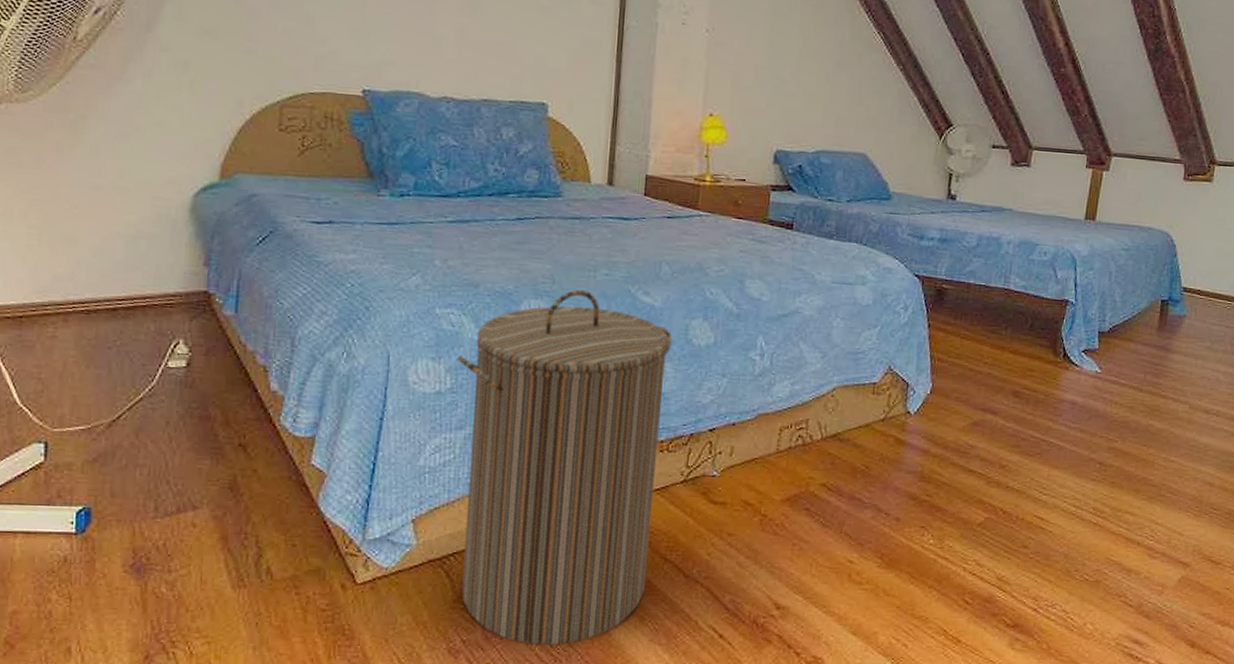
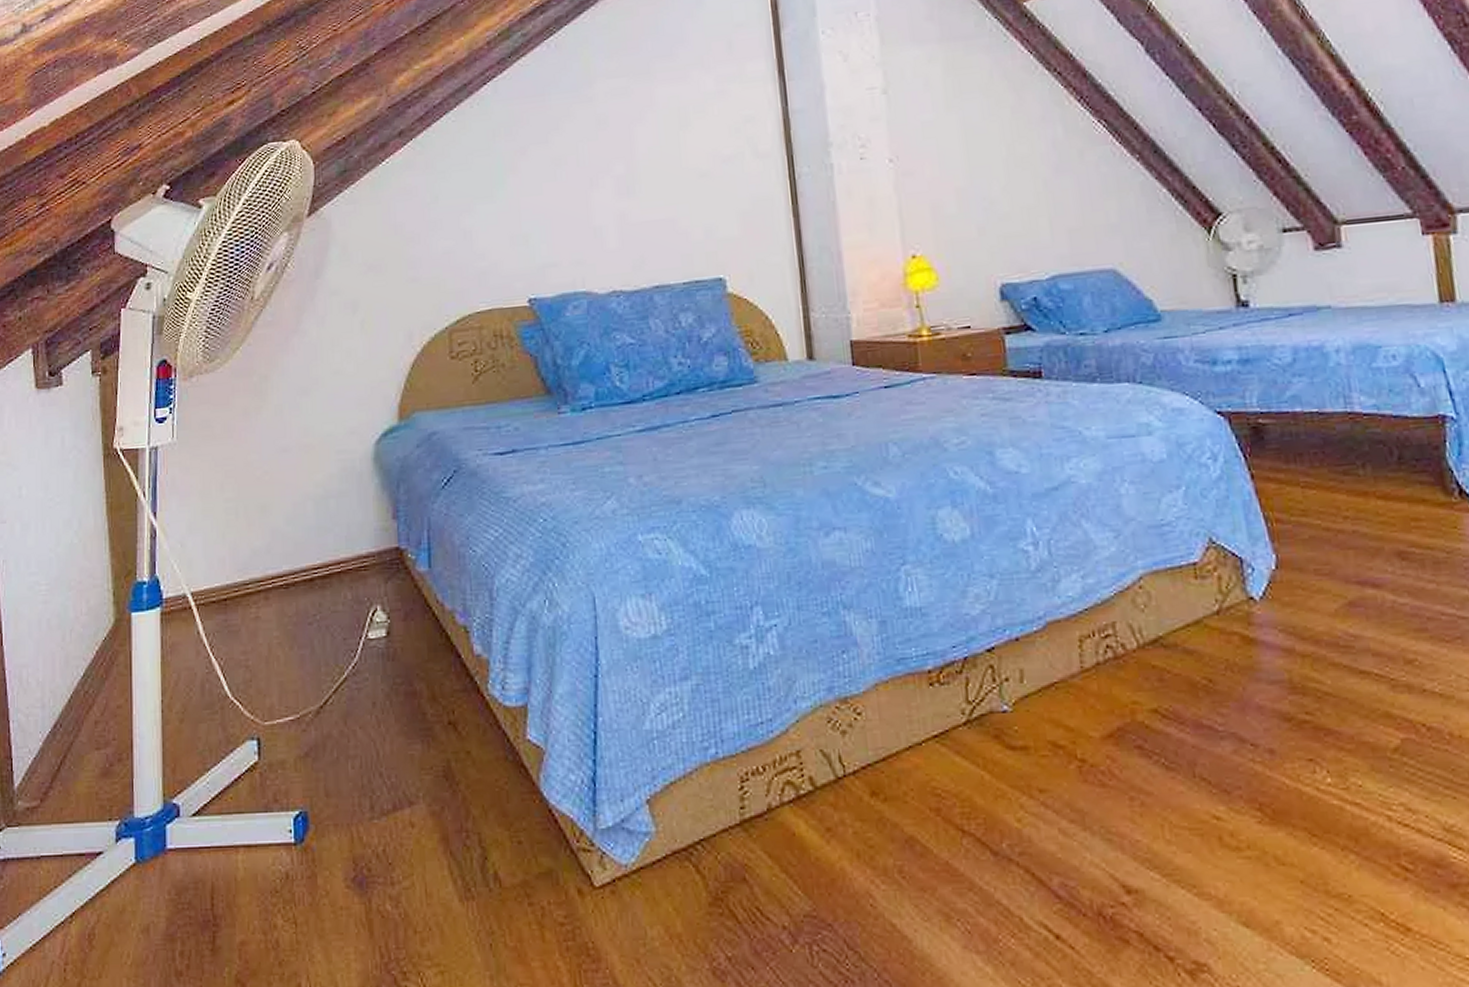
laundry hamper: present [456,289,673,645] -> none [669,489,944,959]

